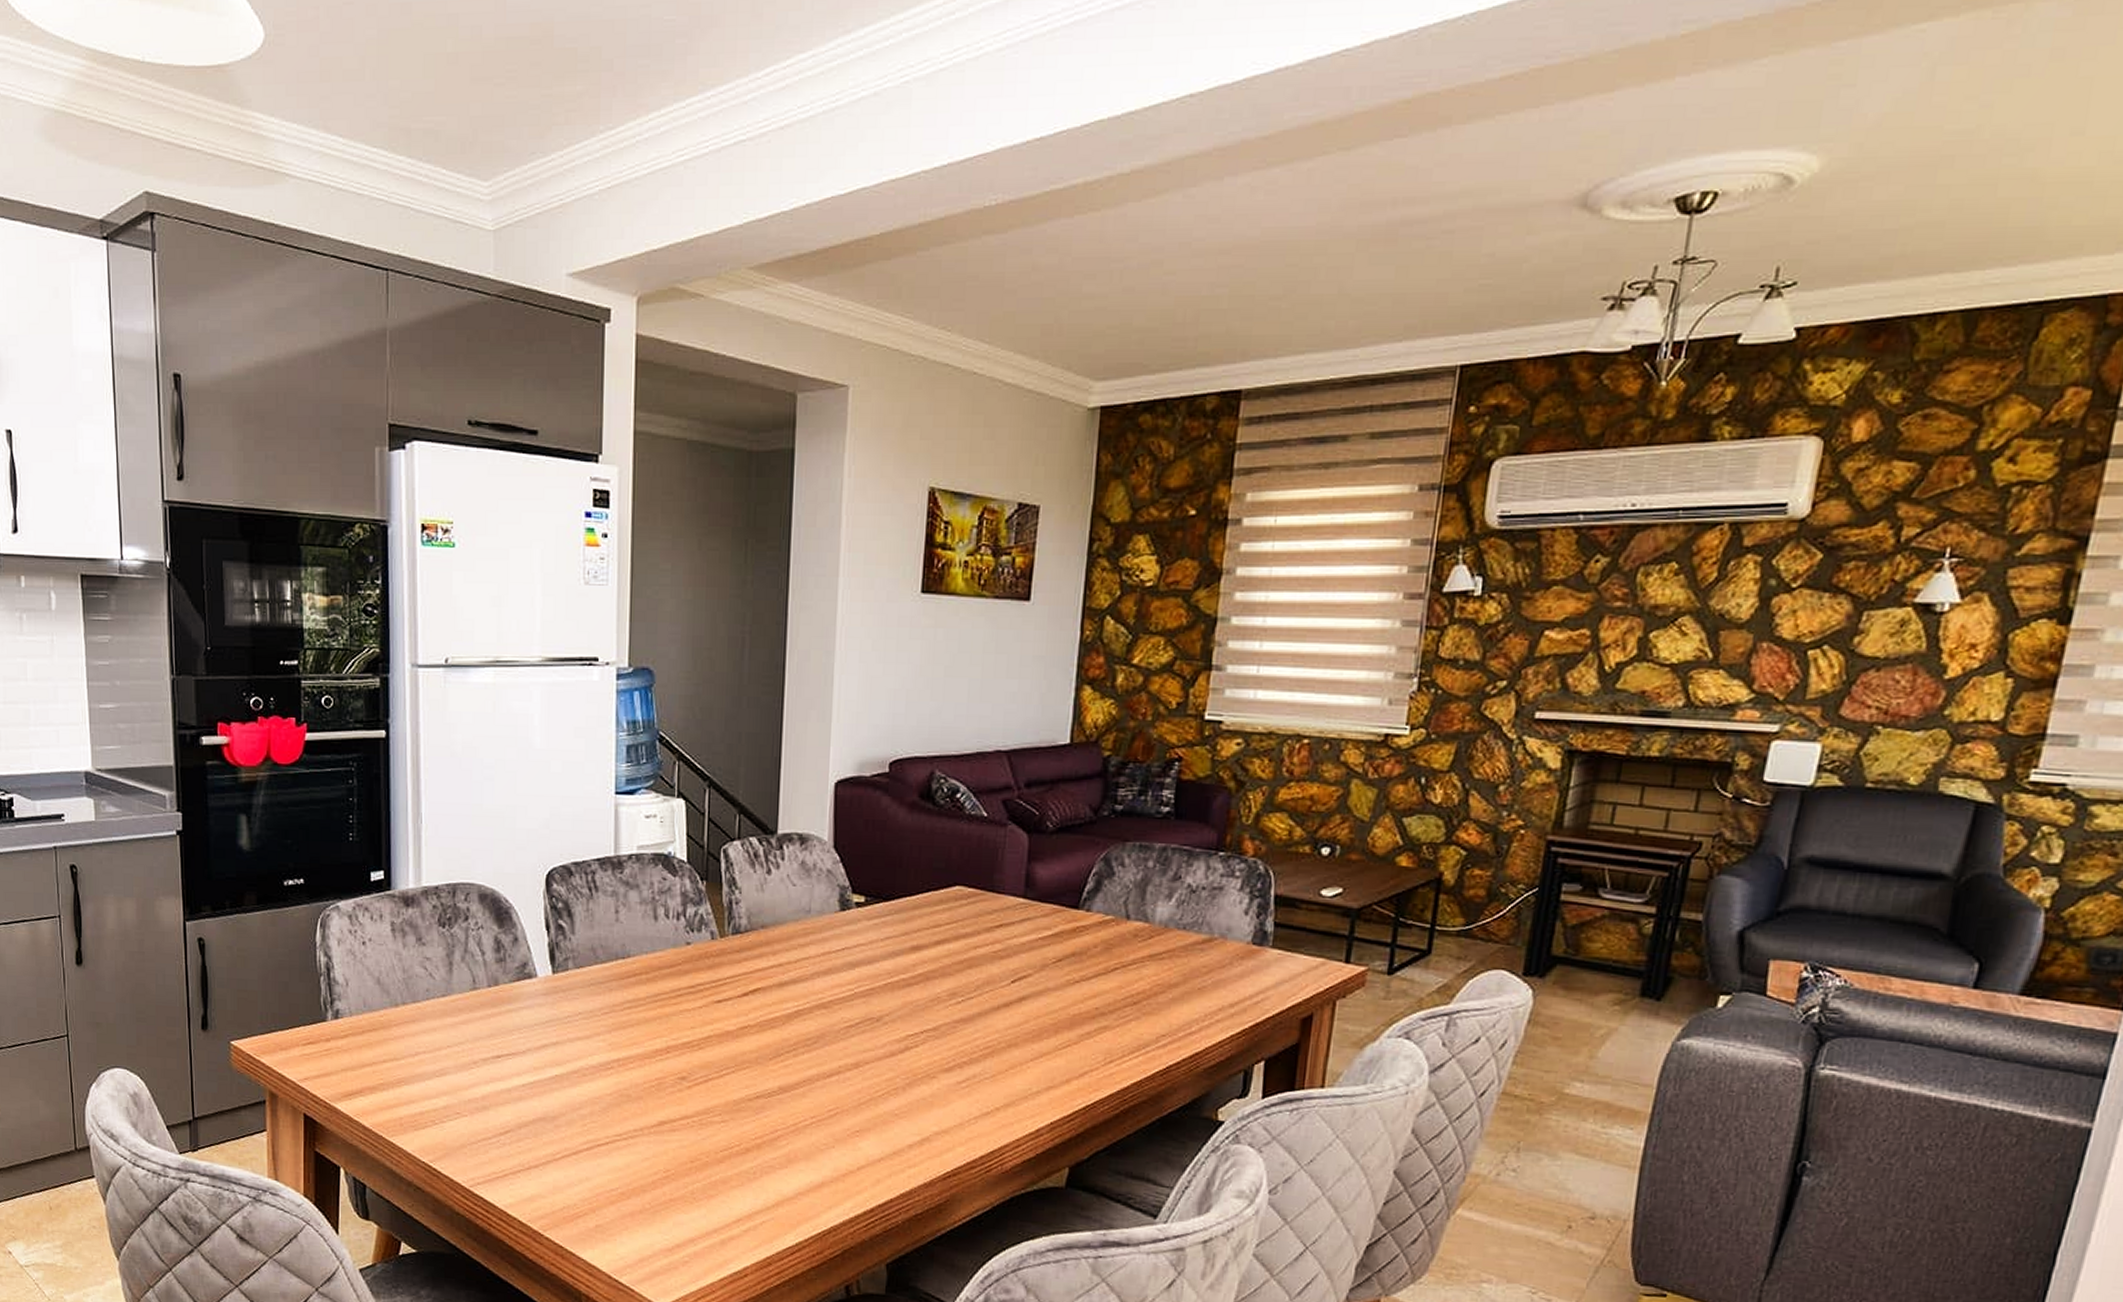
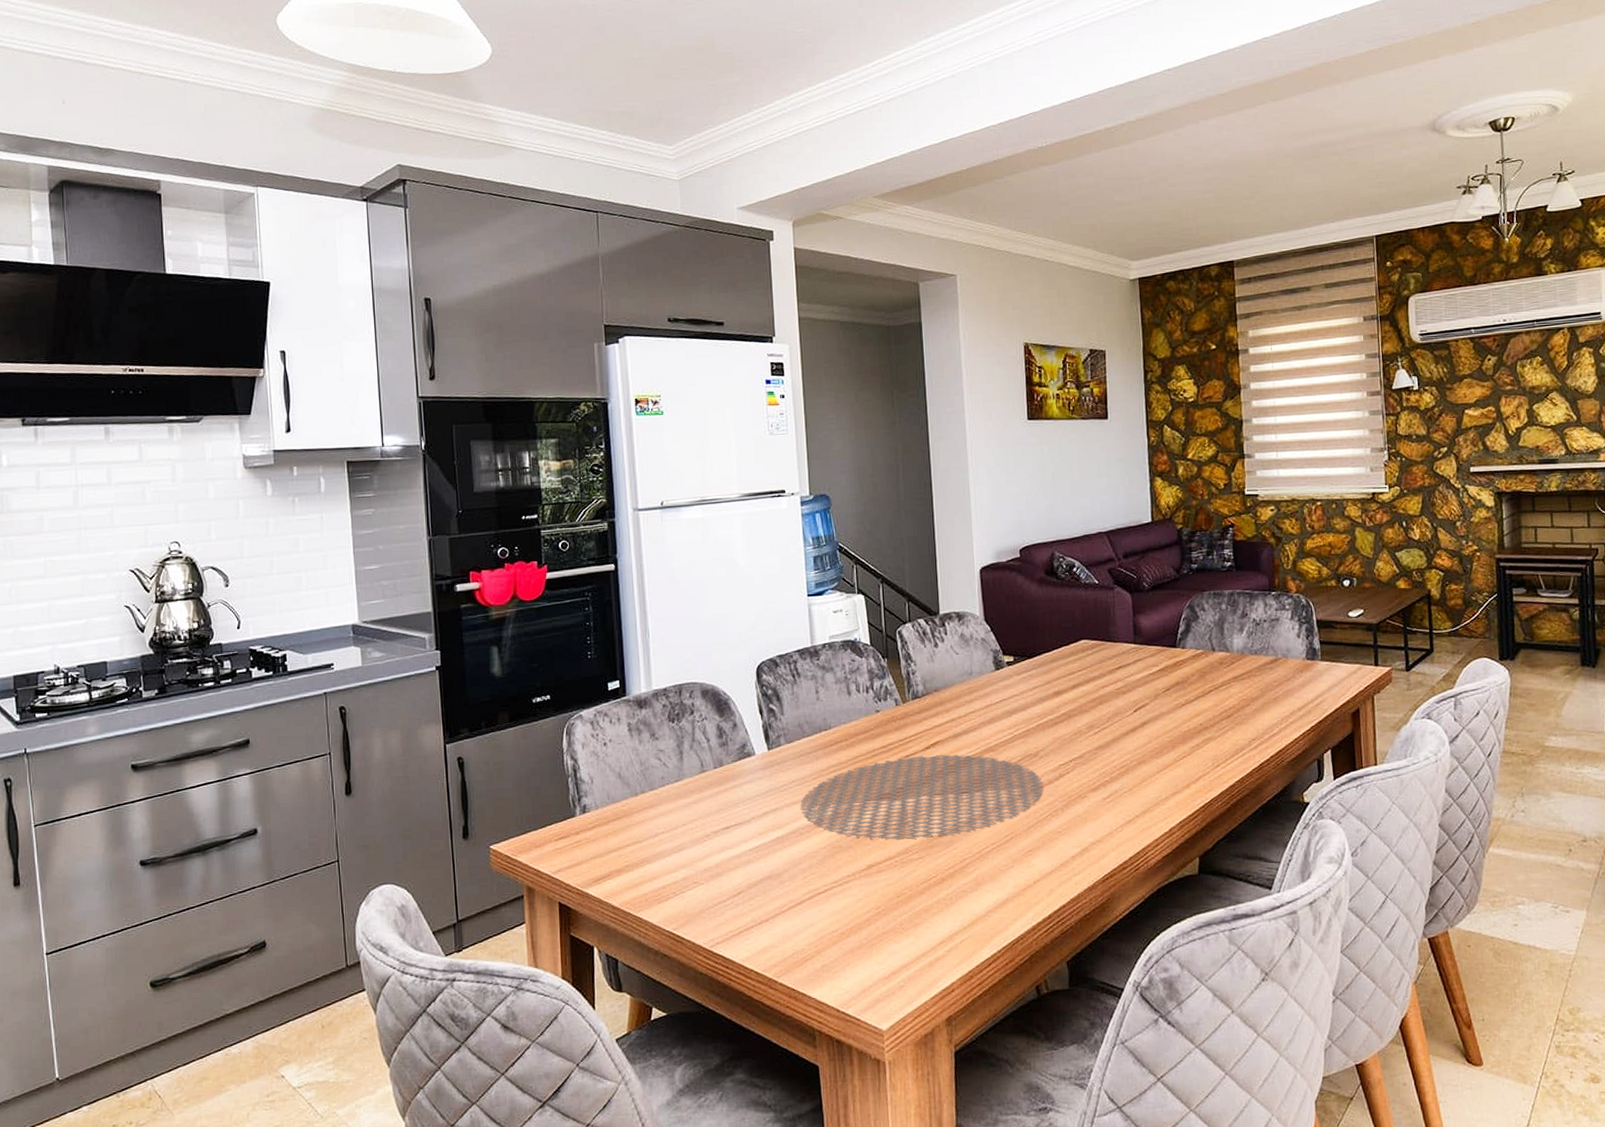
place mat: none [586,1002,885,1101] -> present [801,754,1045,840]

